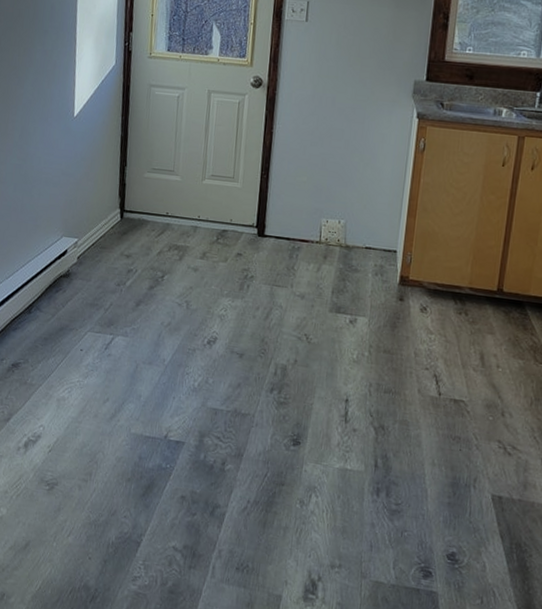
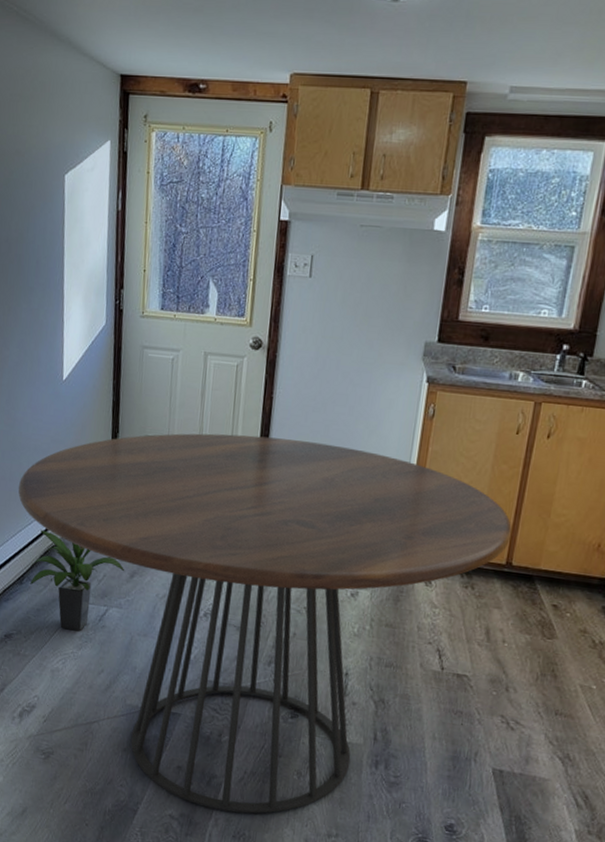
dining table: none [28,166,502,544] -> present [18,433,512,814]
potted plant: none [38,260,130,360] -> present [30,530,124,632]

